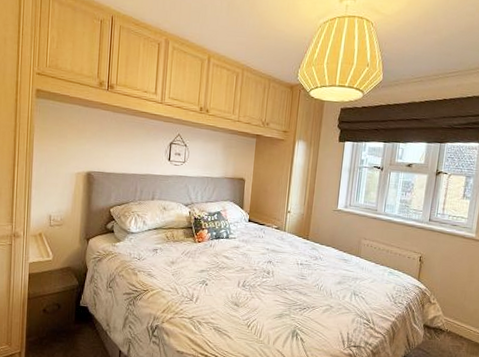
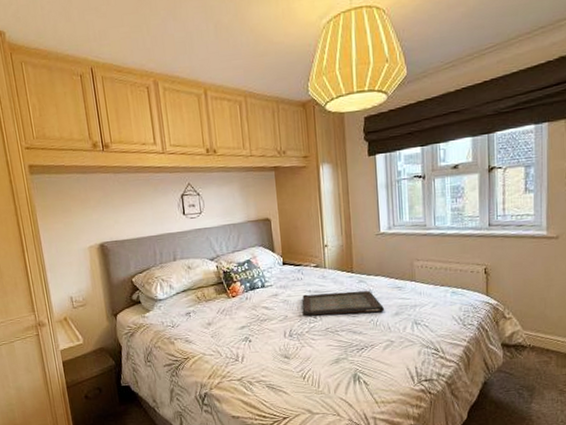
serving tray: none [258,251,330,279] -> present [302,291,385,316]

